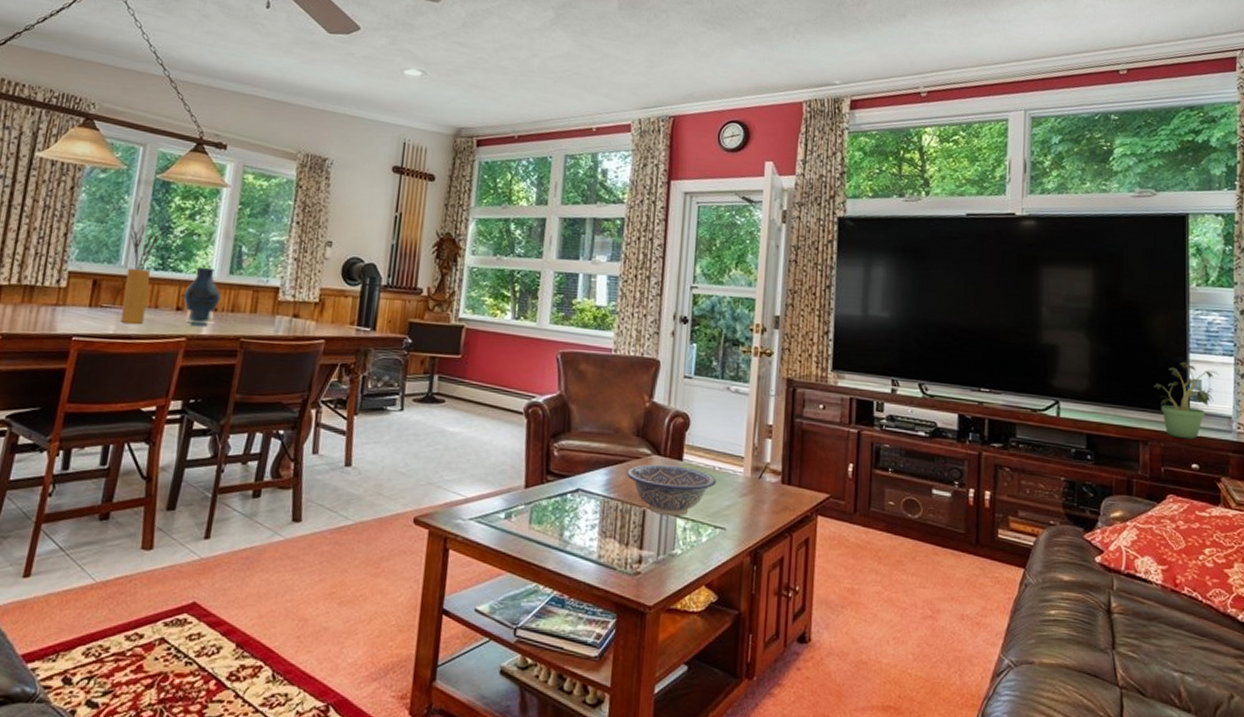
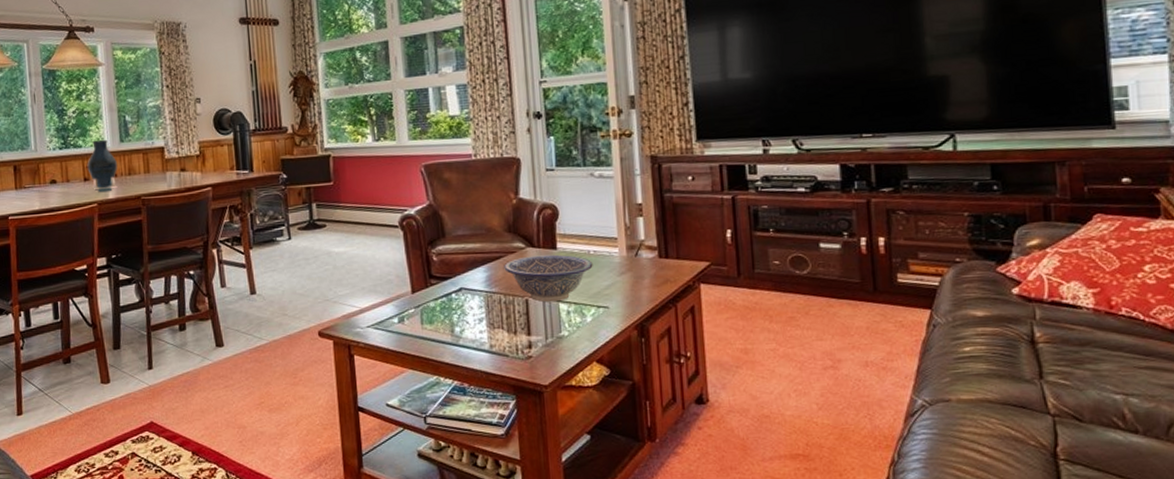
vase: present [121,224,168,325] -> none [33,108,63,200]
potted plant: present [1153,361,1220,440] -> none [1068,68,1151,153]

